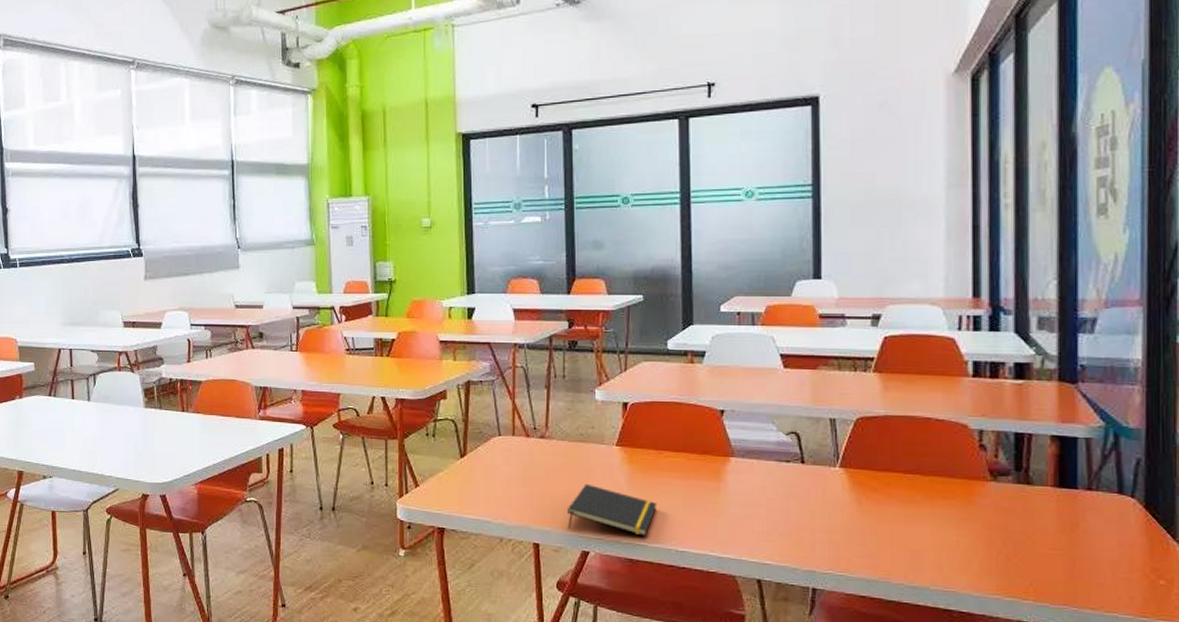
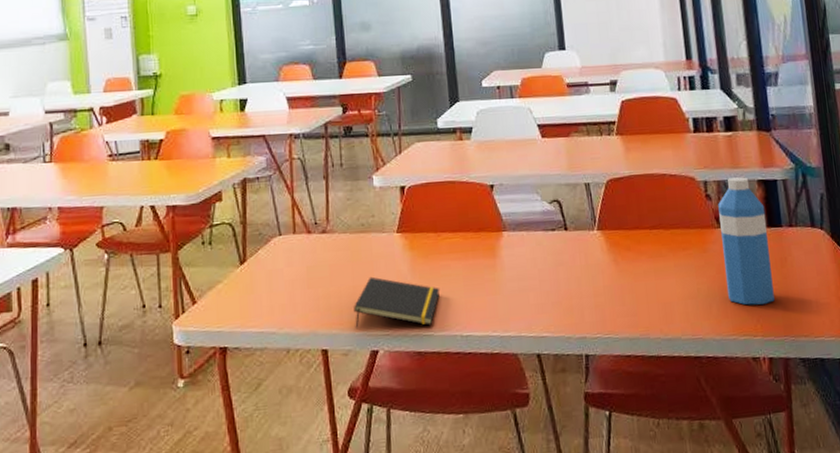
water bottle: none [994,430,1057,568] -> present [718,177,775,305]

